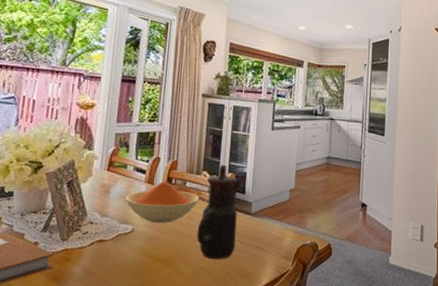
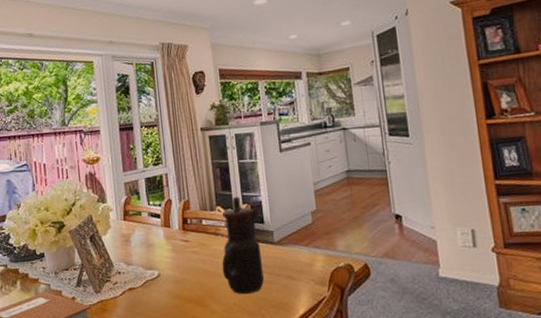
bowl: present [125,182,200,223] -> none [146,223,219,265]

